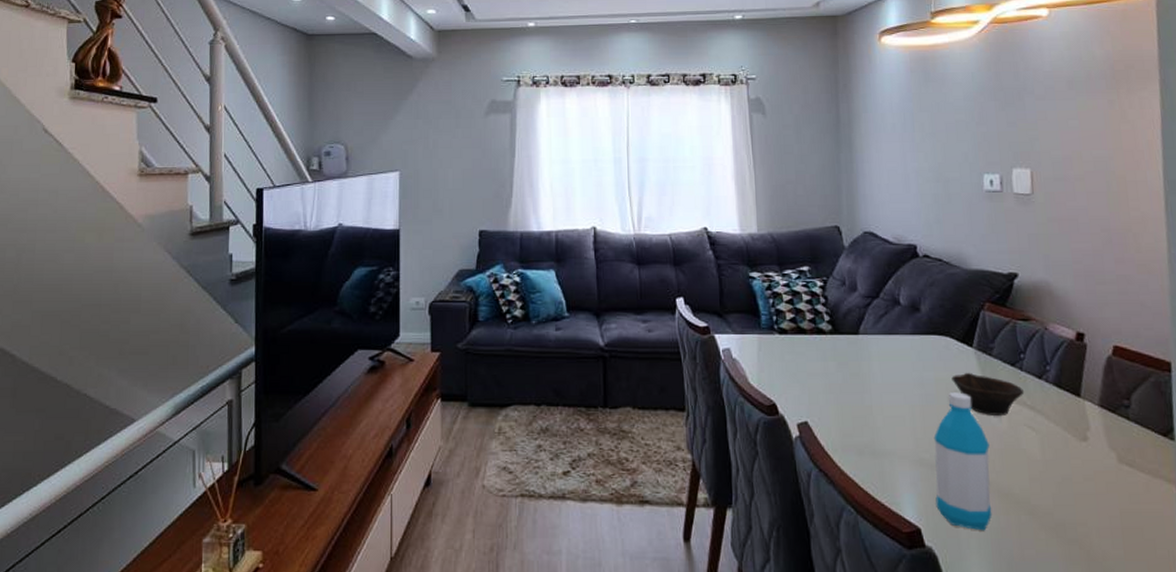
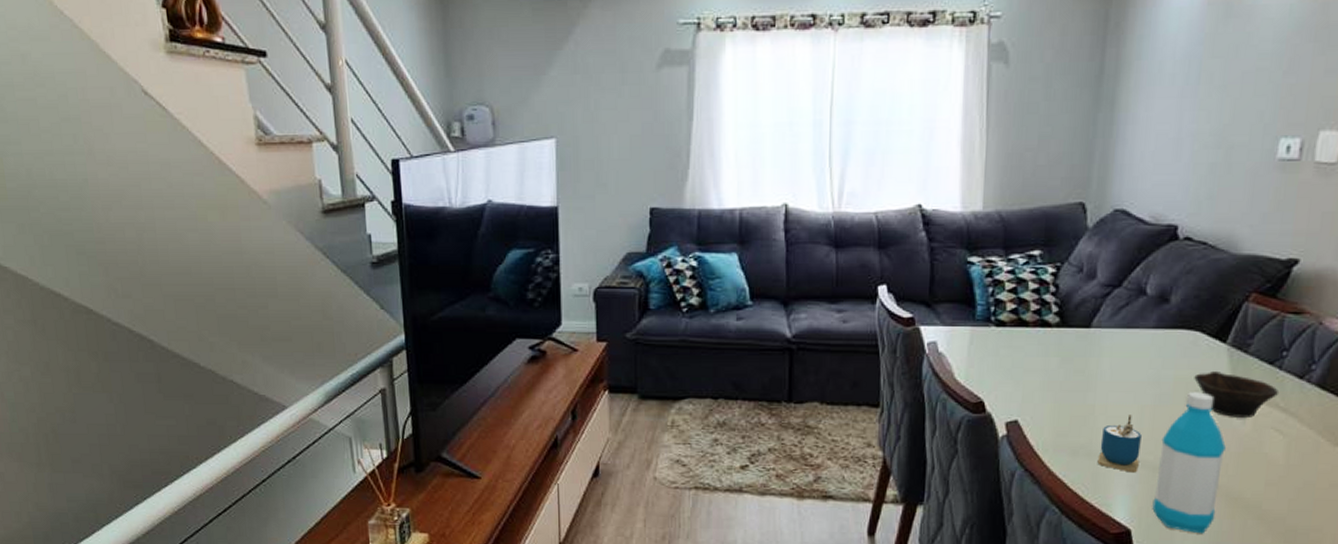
cup: none [881,414,918,471] -> present [1097,414,1142,473]

